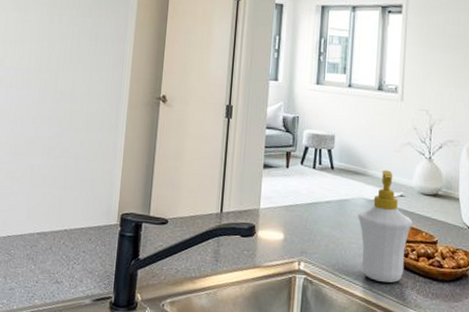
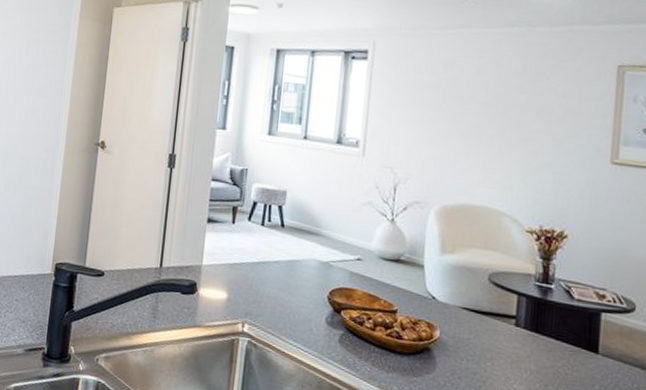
soap bottle: present [358,170,413,283] -> none [309,230,370,352]

